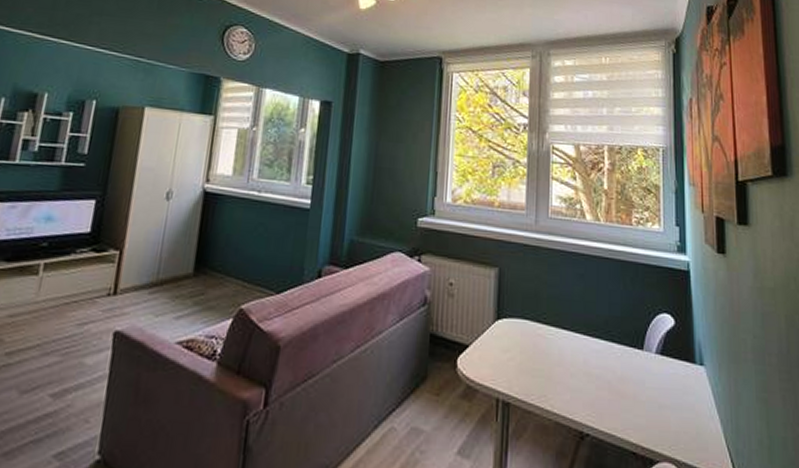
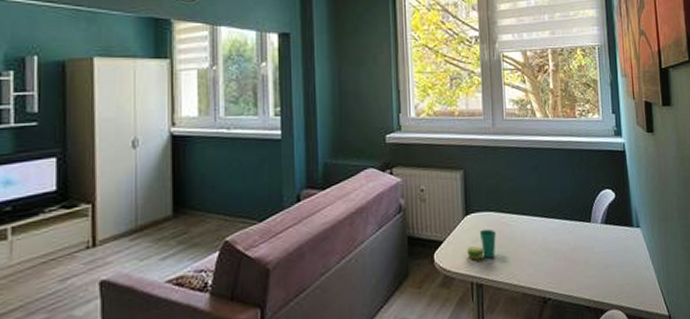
cup: none [495,338,530,374] -> present [467,228,496,260]

